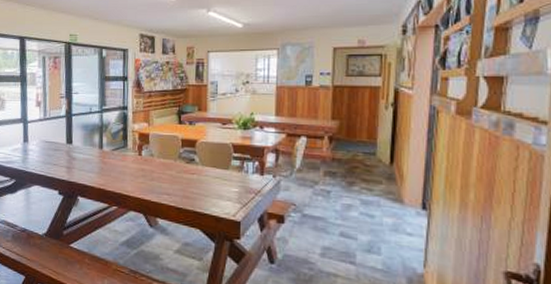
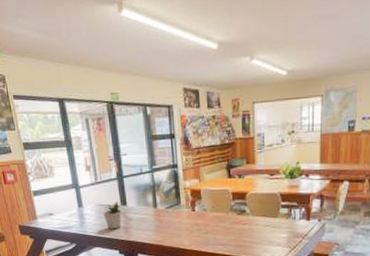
potted plant: none [47,138,67,168] -> present [103,200,123,229]

